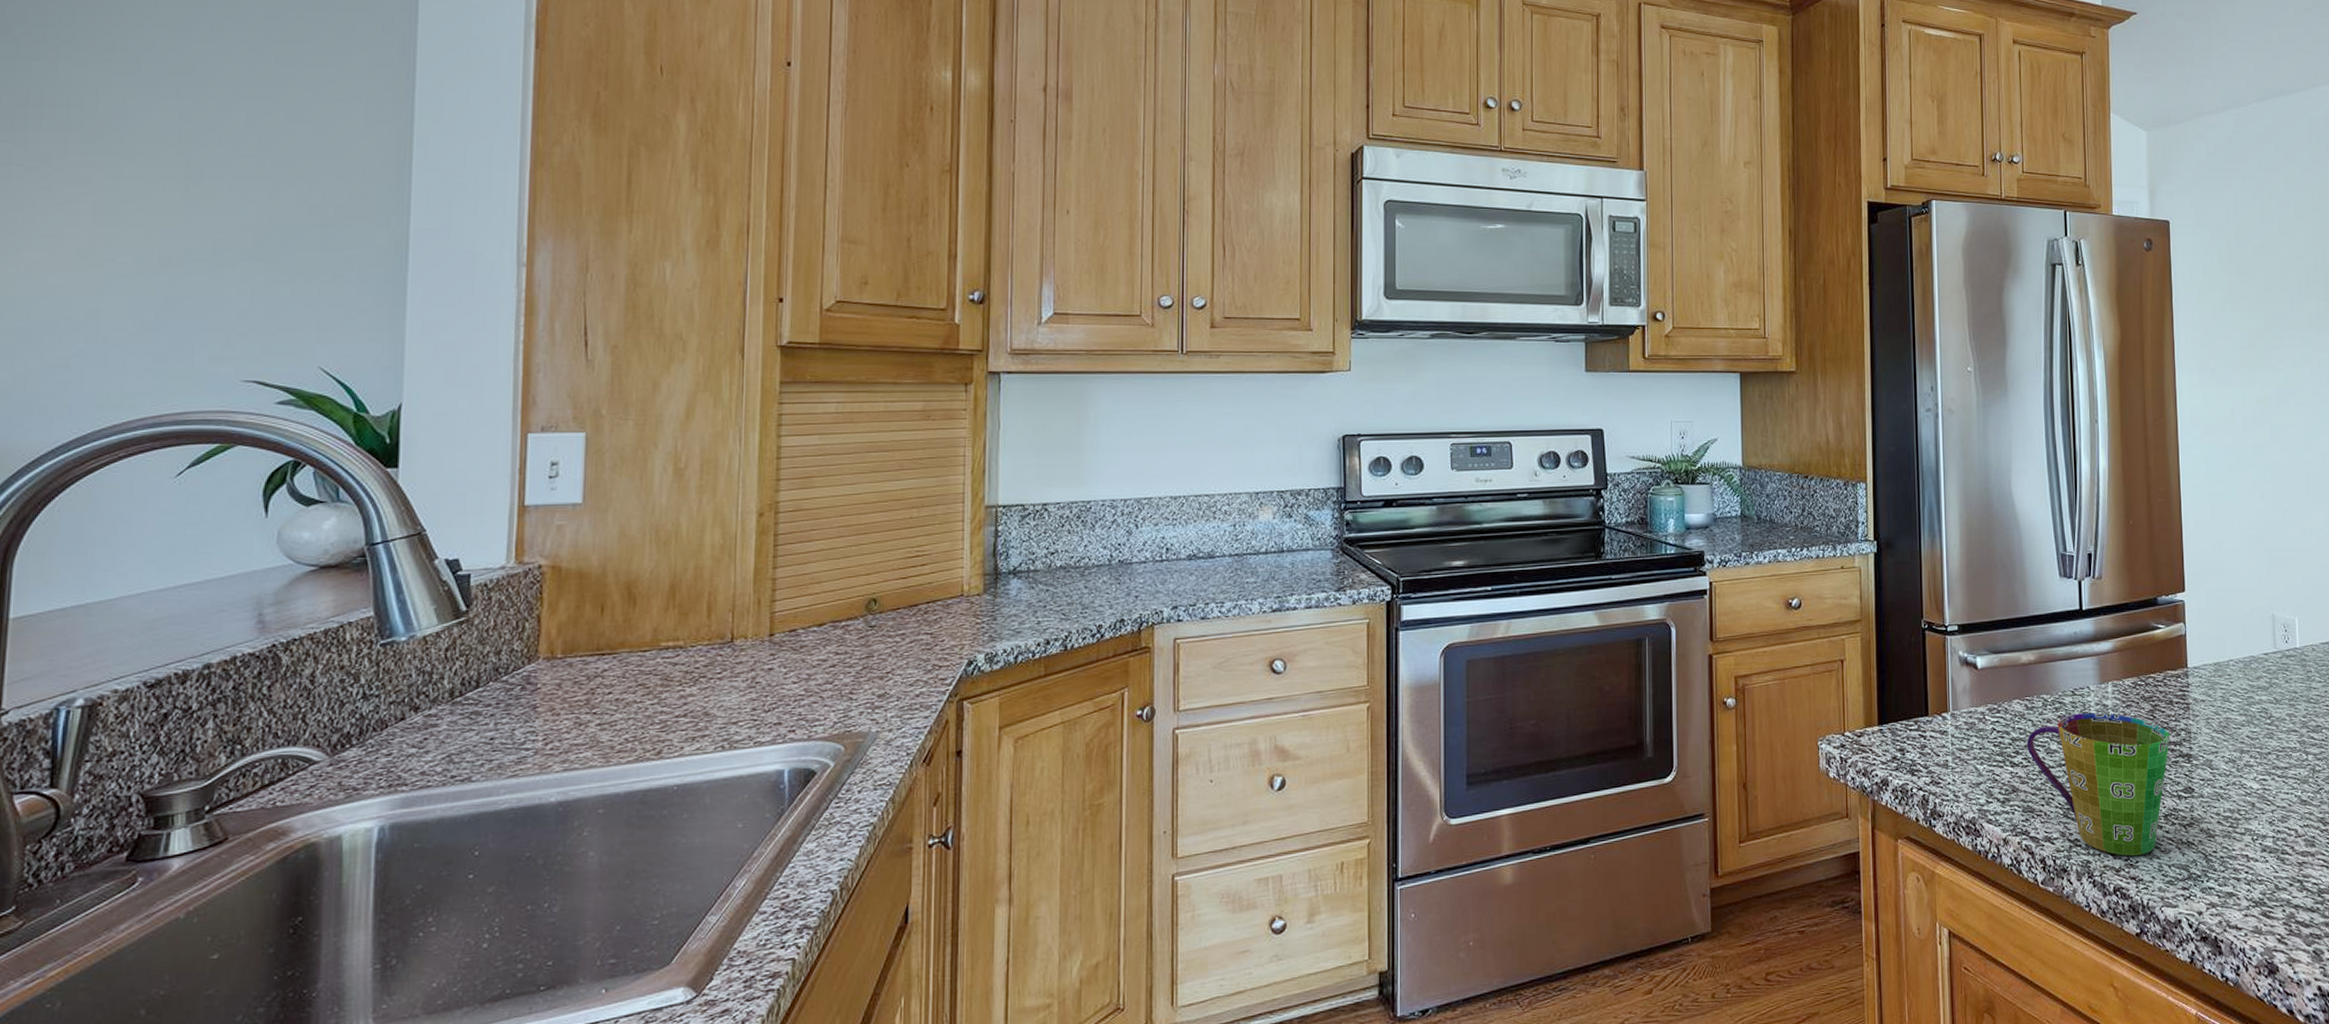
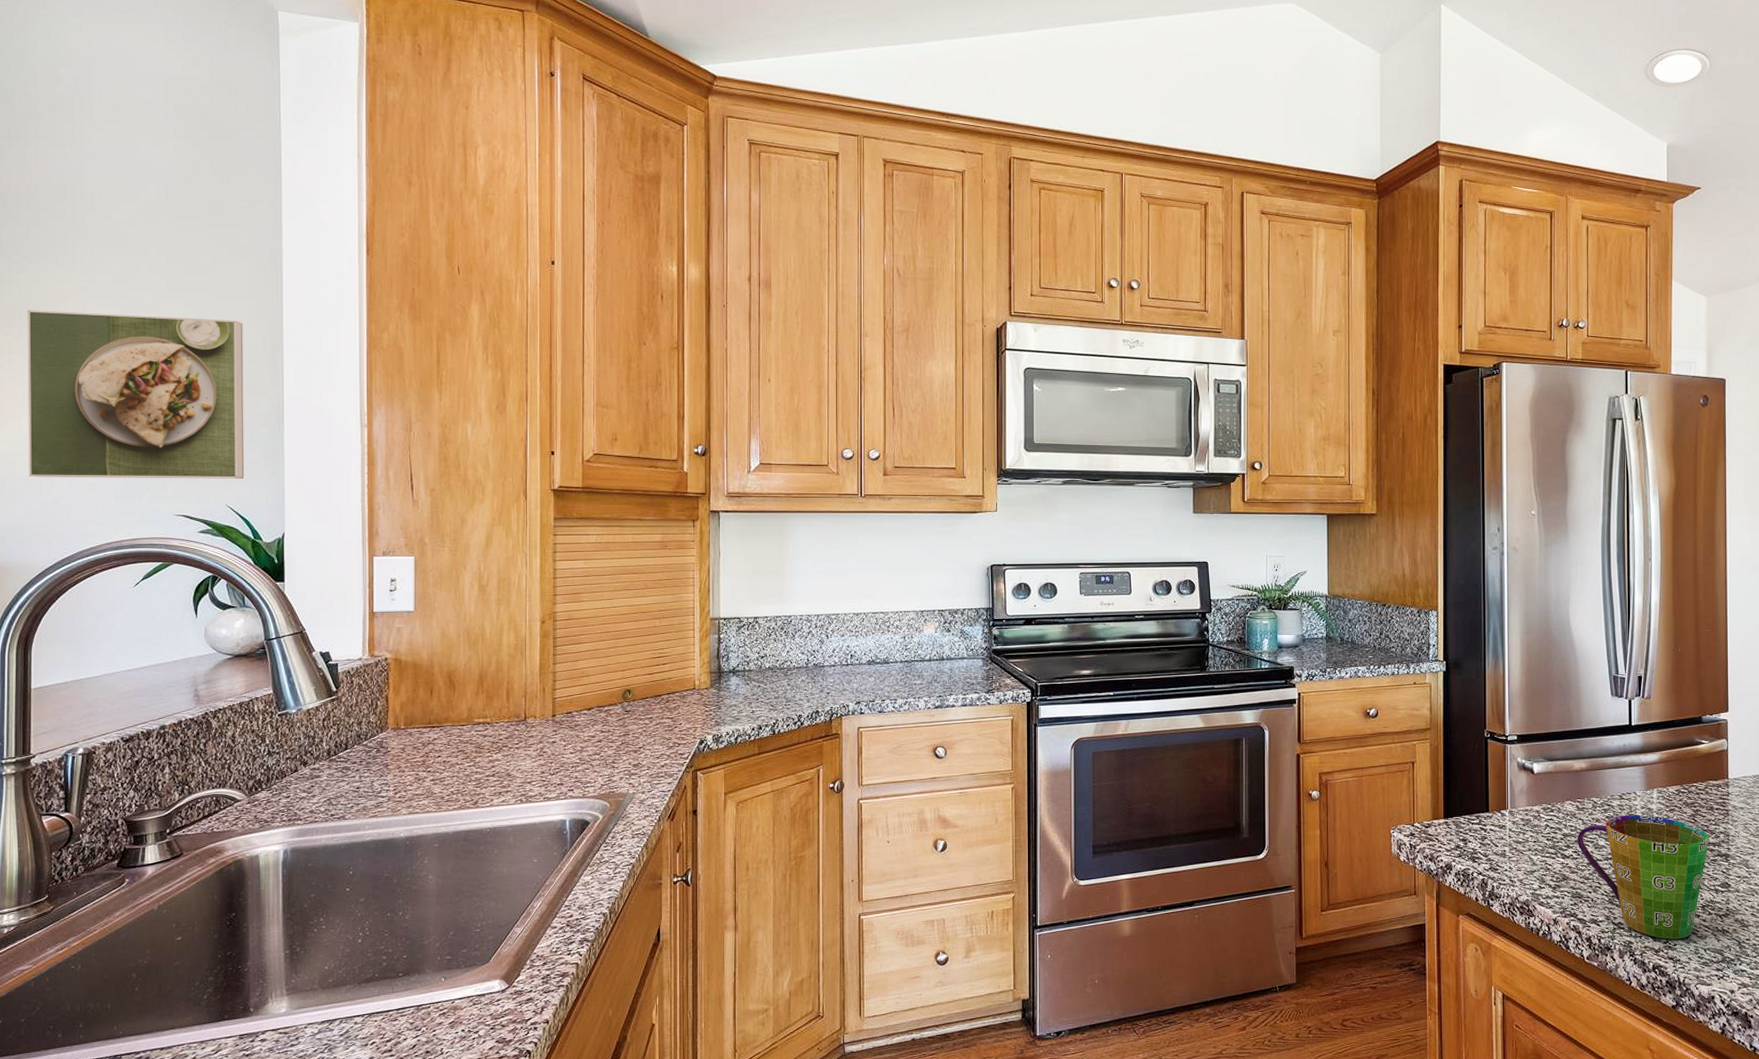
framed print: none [25,109,356,333] -> present [27,310,245,479]

